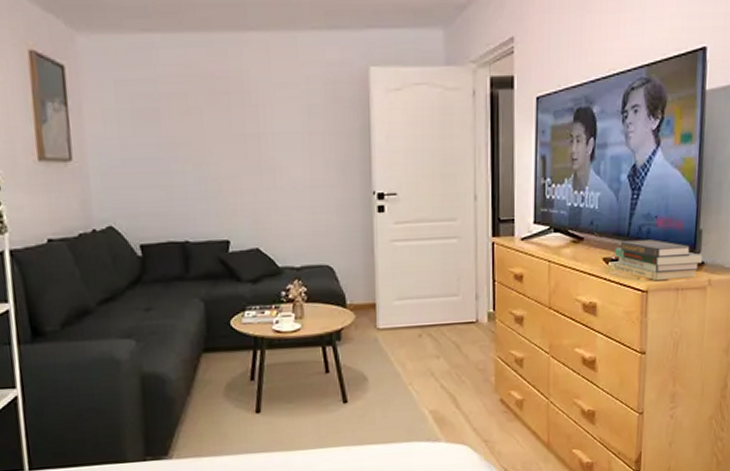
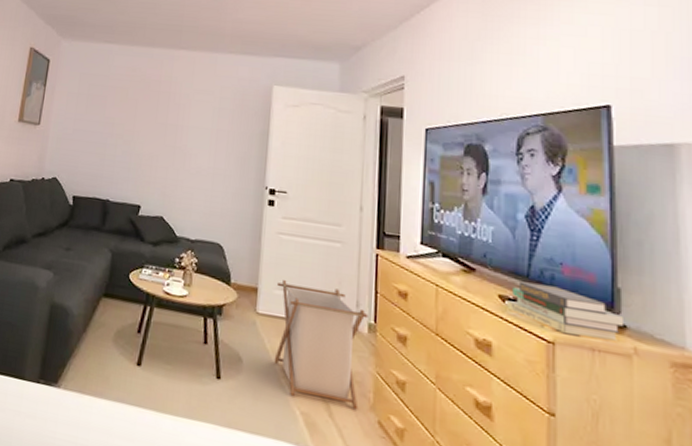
laundry basket: none [395,286,487,400] -> present [274,280,368,410]

